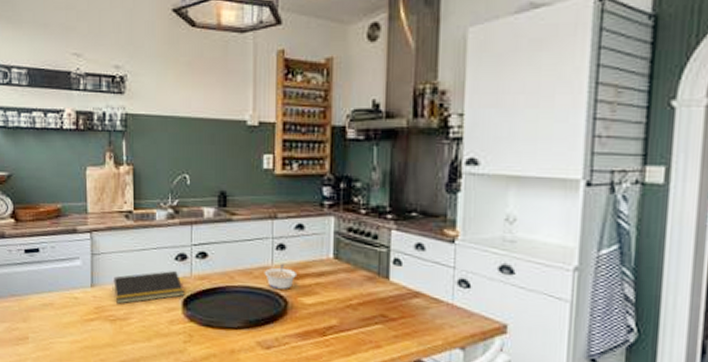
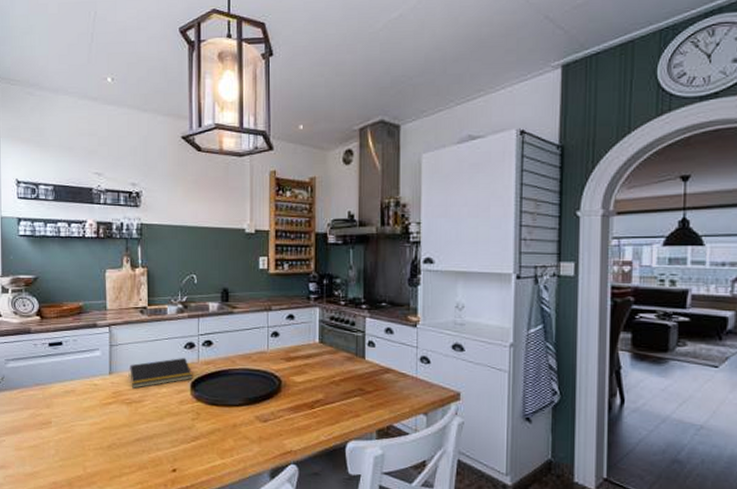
legume: present [264,263,298,289] -> none [261,348,289,370]

